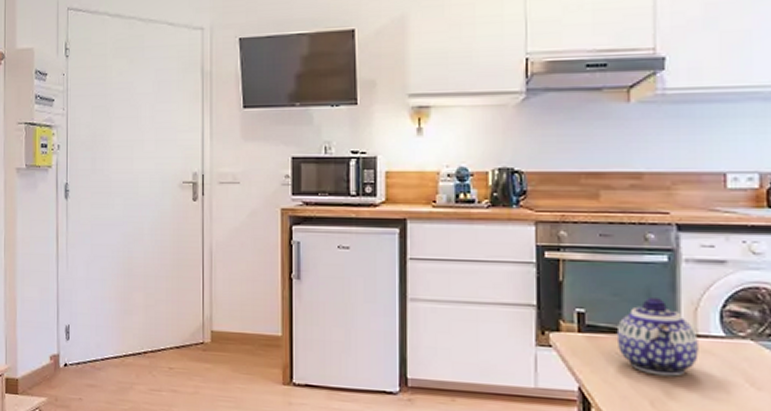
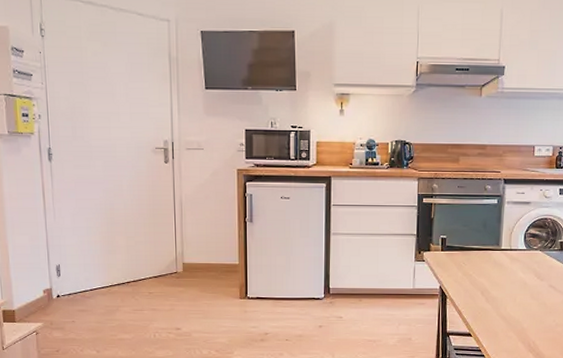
teapot: present [616,298,699,377] -> none [464,227,511,276]

